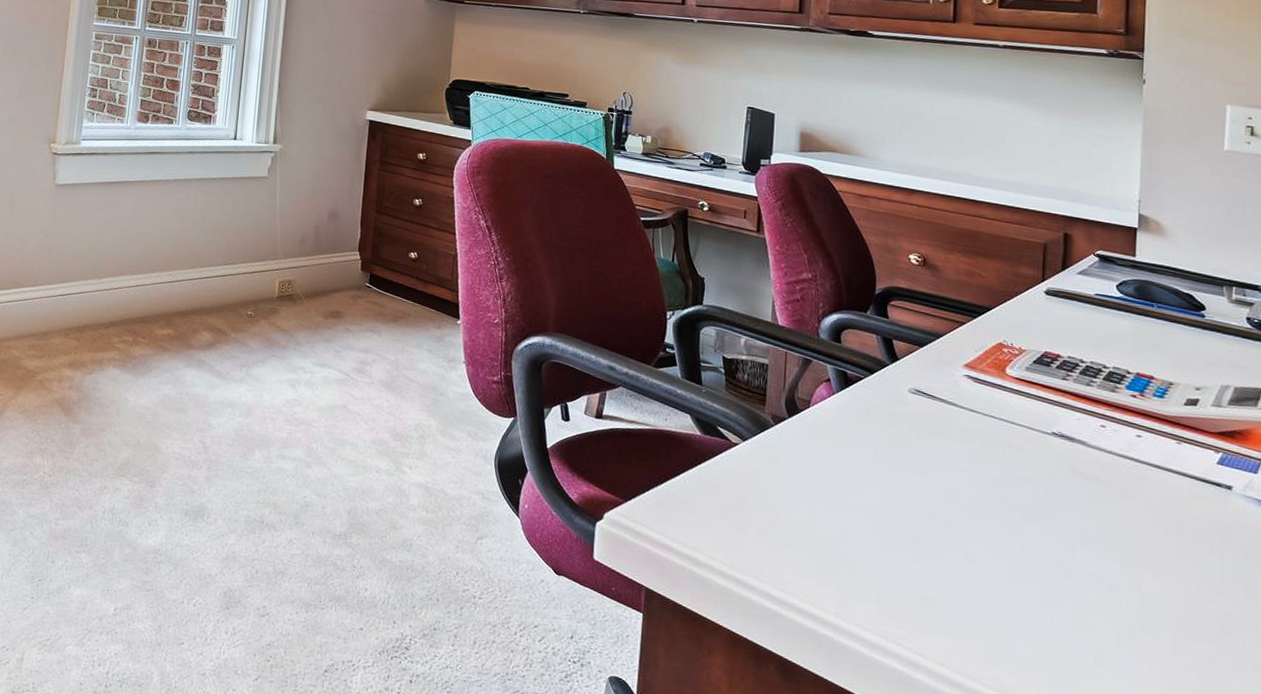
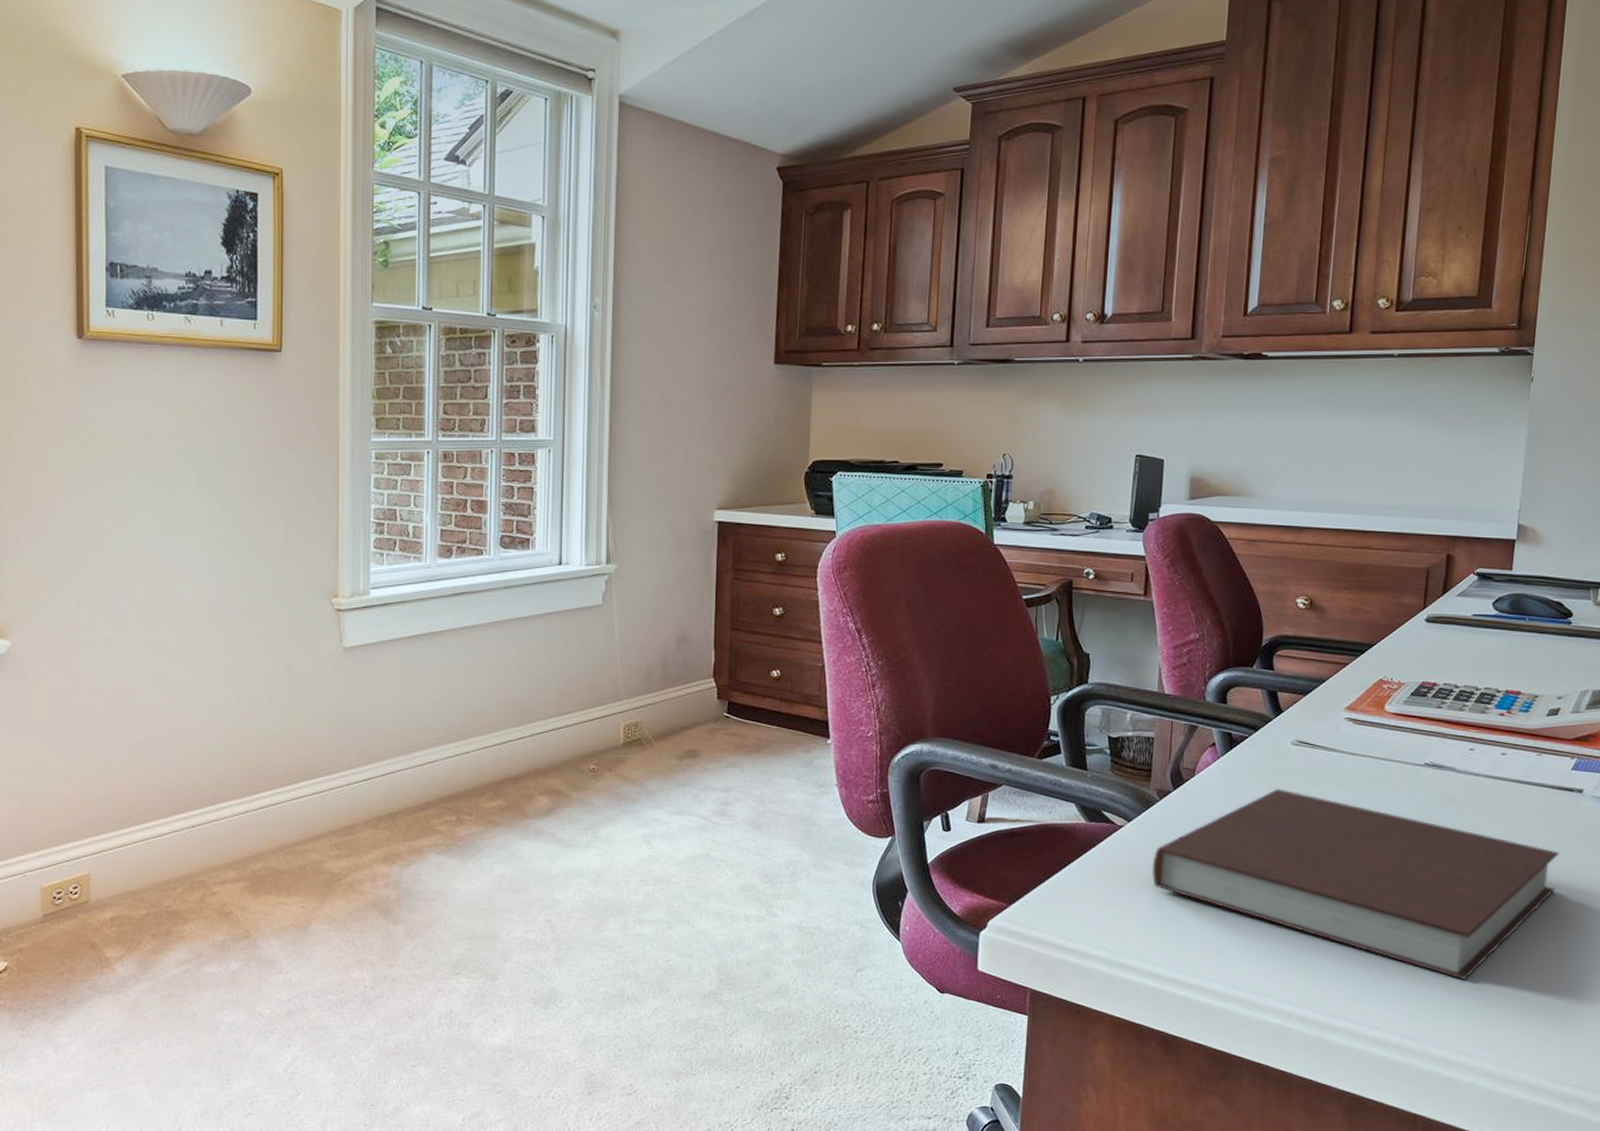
notebook: none [767,433,1210,665] -> present [1151,789,1560,981]

